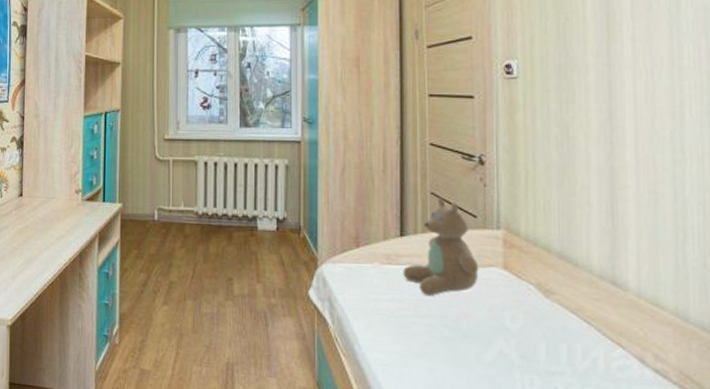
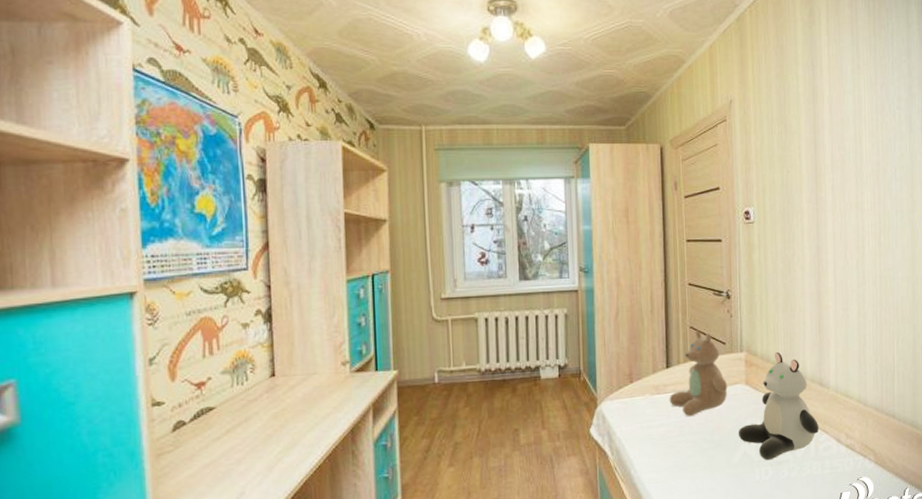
stuffed animal: none [492,234,612,368] -> present [738,351,820,461]

